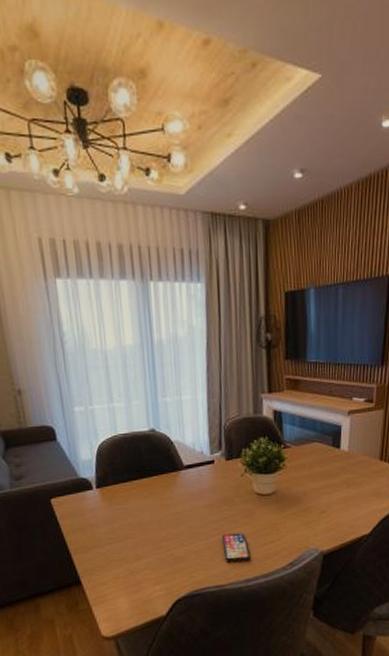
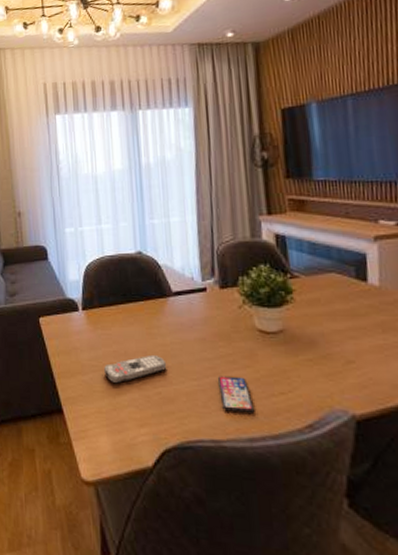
remote control: none [120,522,179,552] -> present [104,354,167,384]

